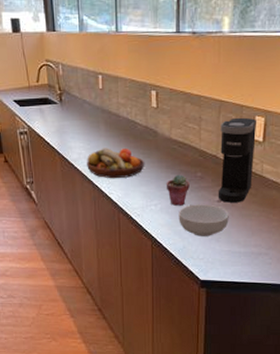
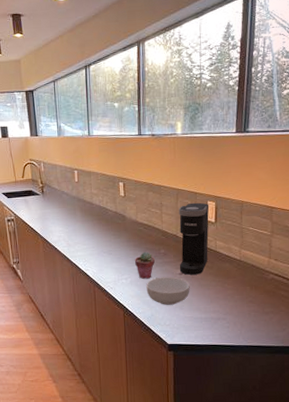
fruit bowl: present [87,148,145,179] -> none [65,231,116,258]

